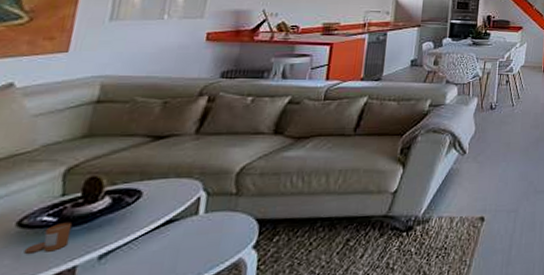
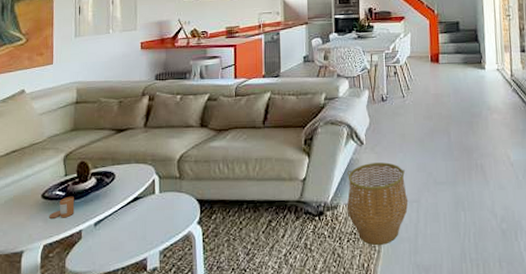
basket: none [439,172,507,259] -> present [346,162,409,245]

